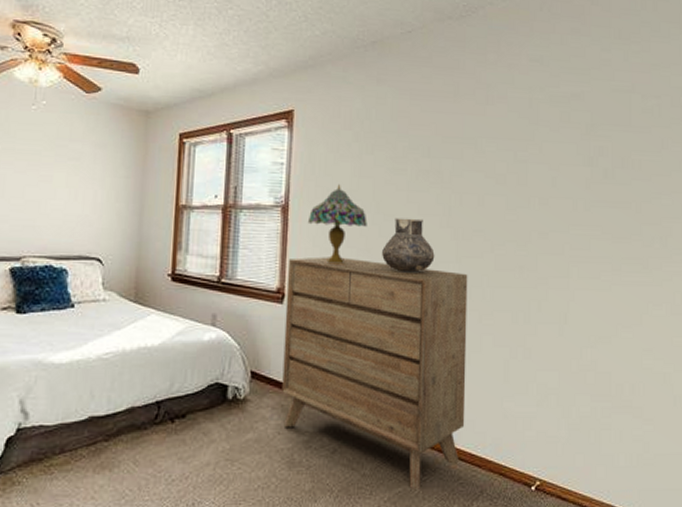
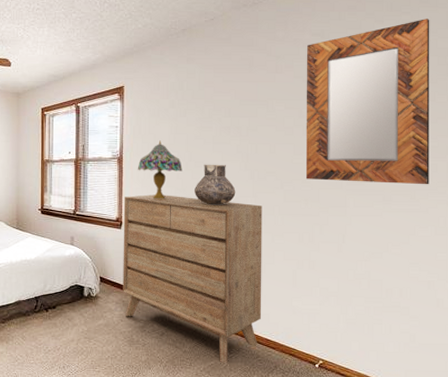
home mirror: none [520,51,663,252] -> present [305,19,430,185]

